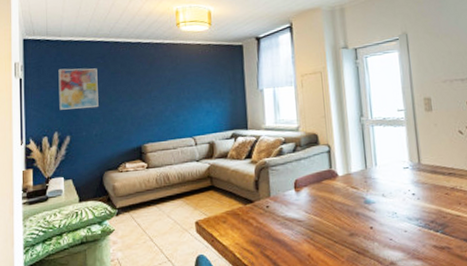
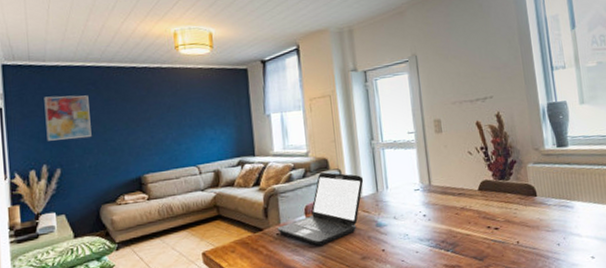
laptop: none [267,146,353,221] -> present [277,172,364,247]

